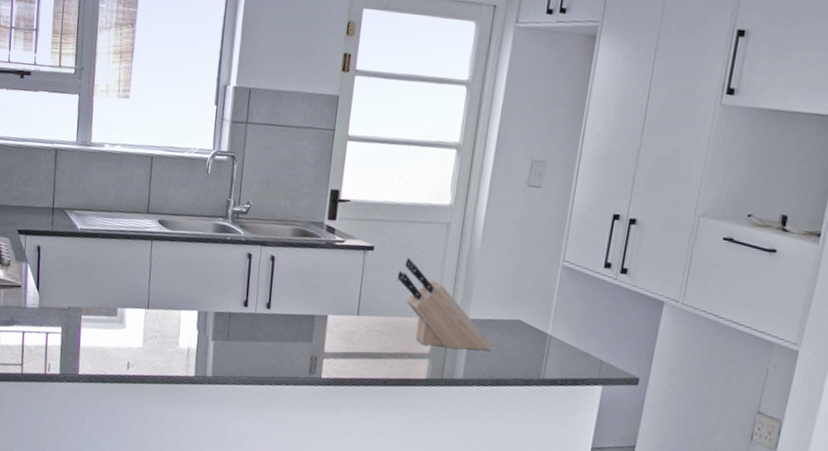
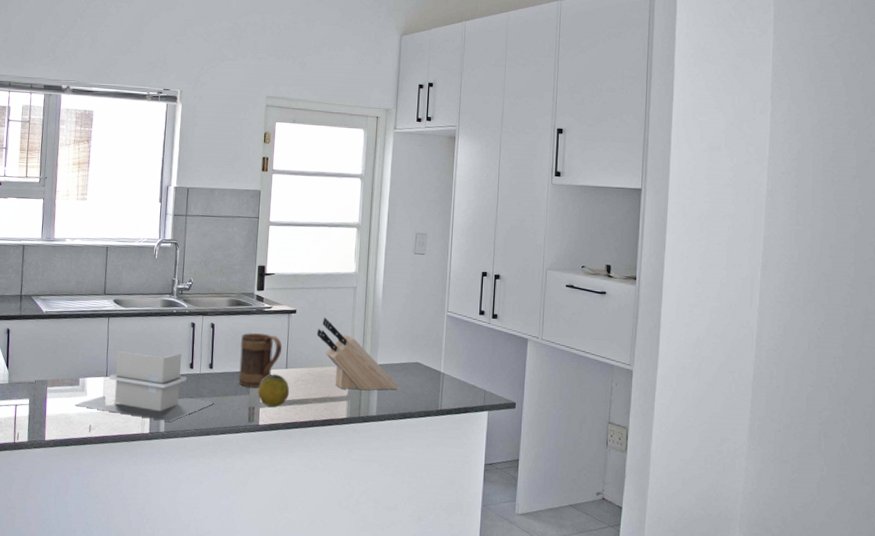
architectural model: none [112,280,271,366] -> present [75,351,215,422]
mug: none [300,270,355,335] -> present [238,332,283,388]
fruit: none [322,320,360,359] -> present [258,374,290,407]

